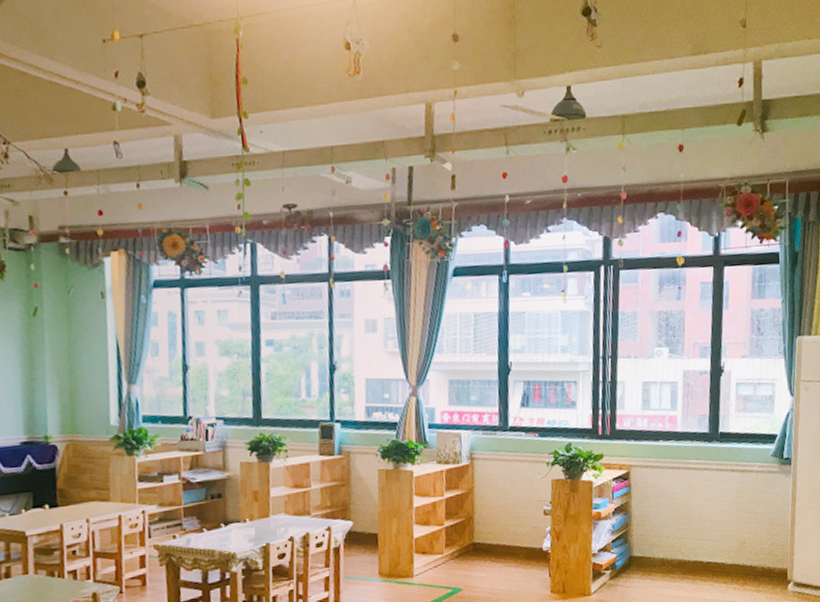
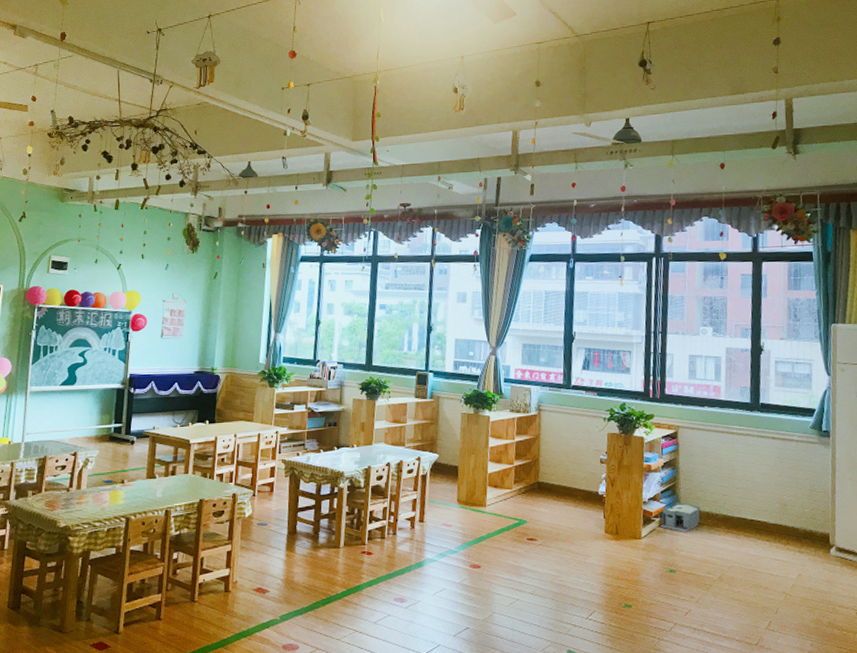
storage bin: none [612,551,654,583] -> present [660,502,700,532]

